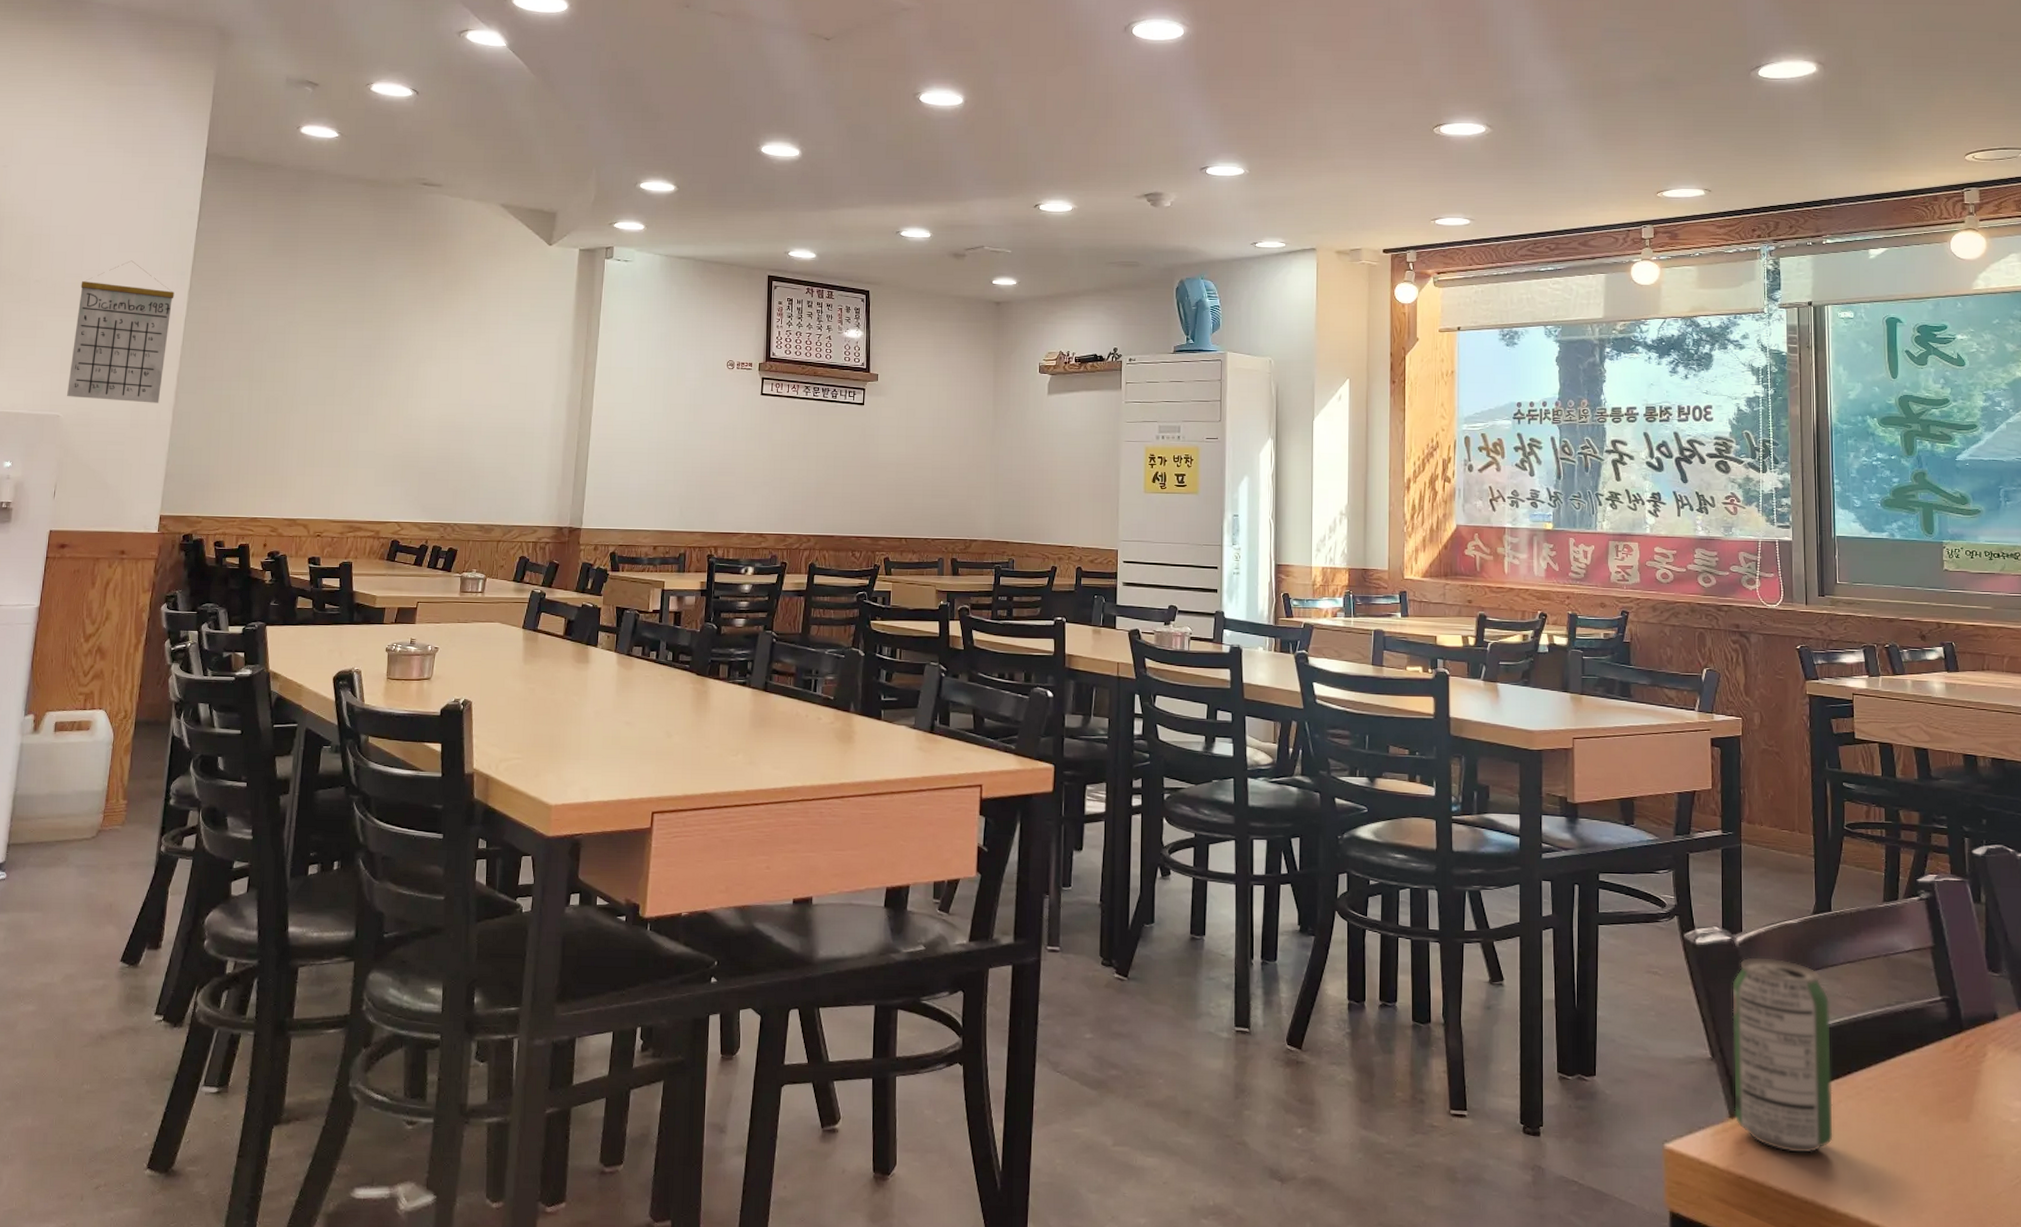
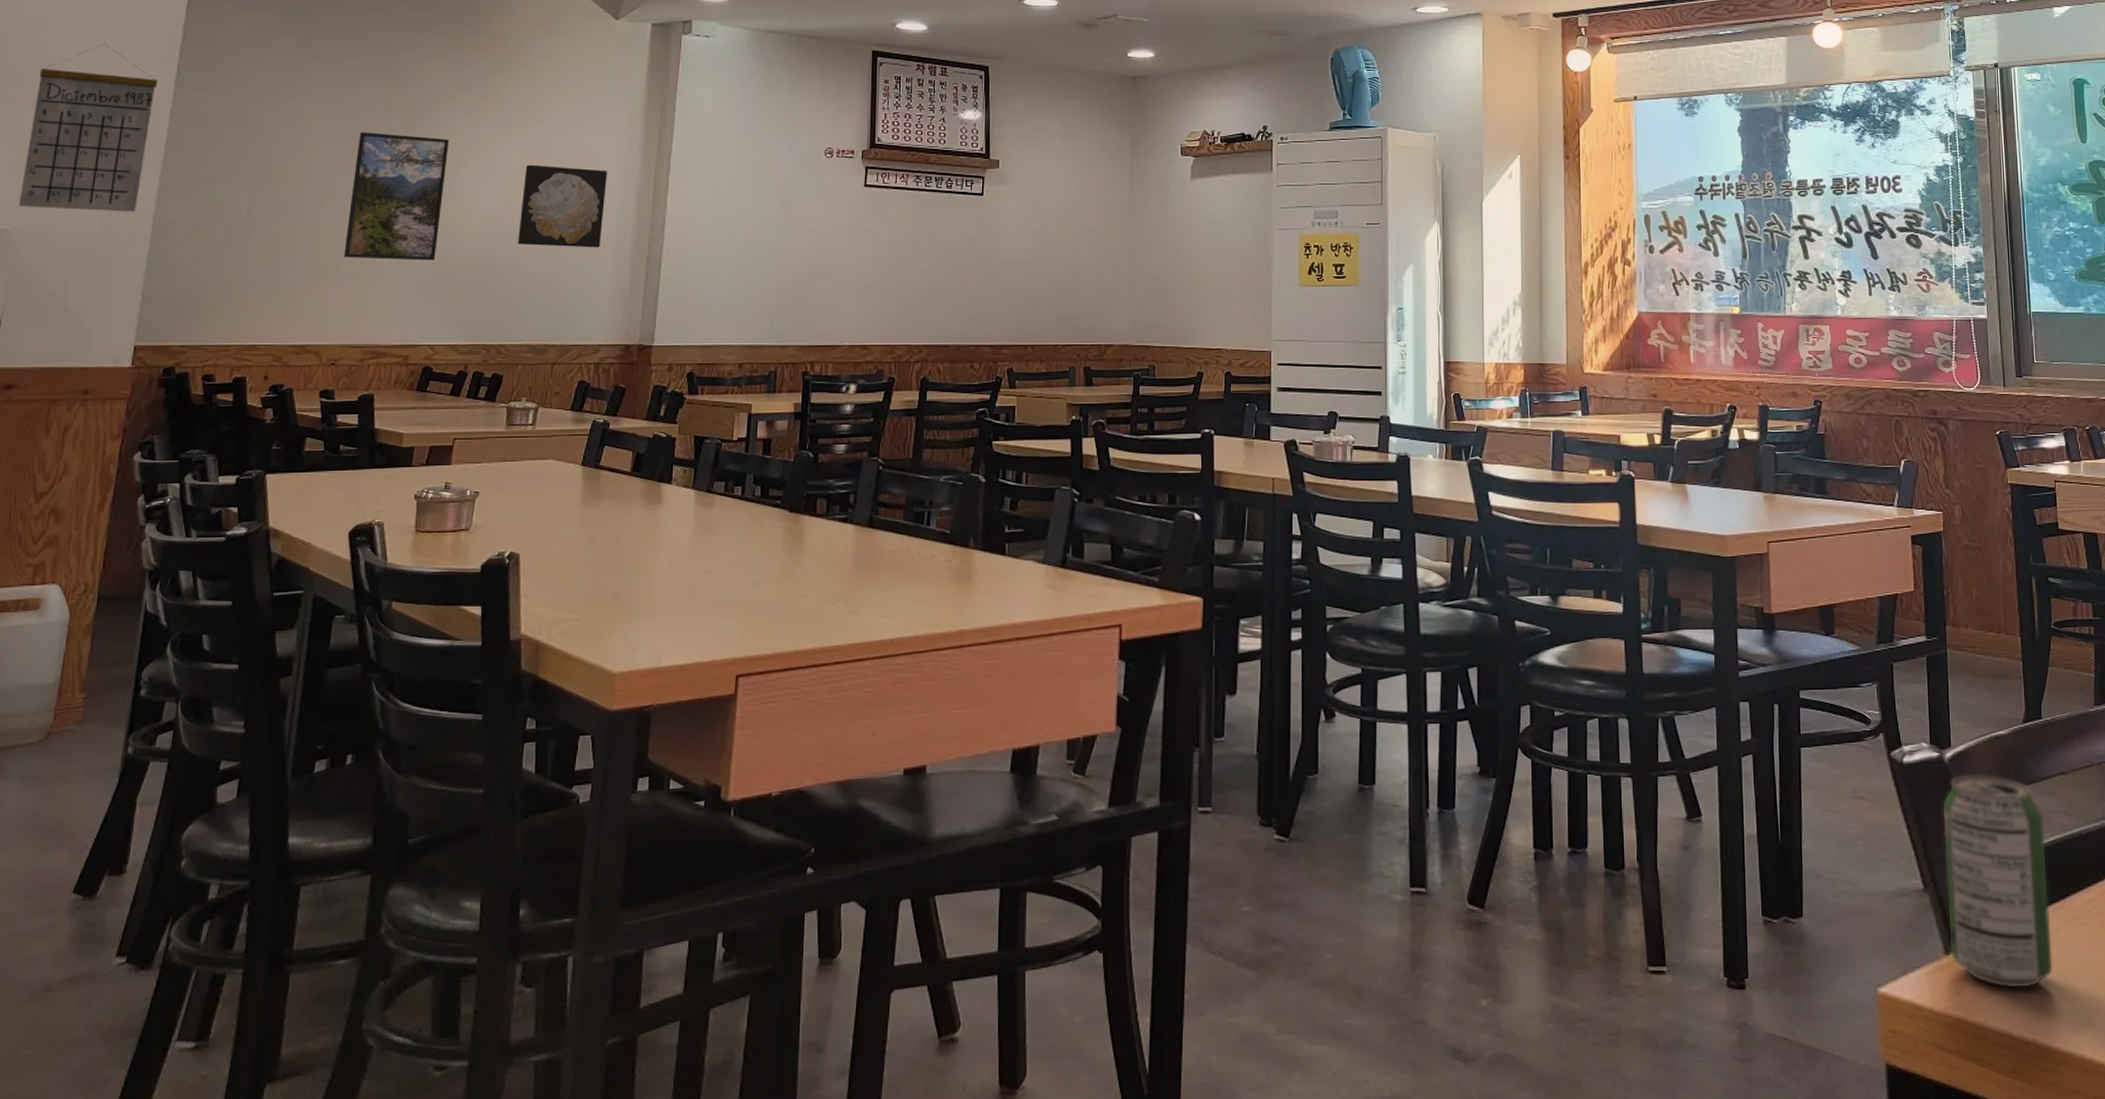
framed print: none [326,340,411,450] -> present [343,132,449,261]
wall art: none [468,370,543,443] -> present [517,164,608,248]

